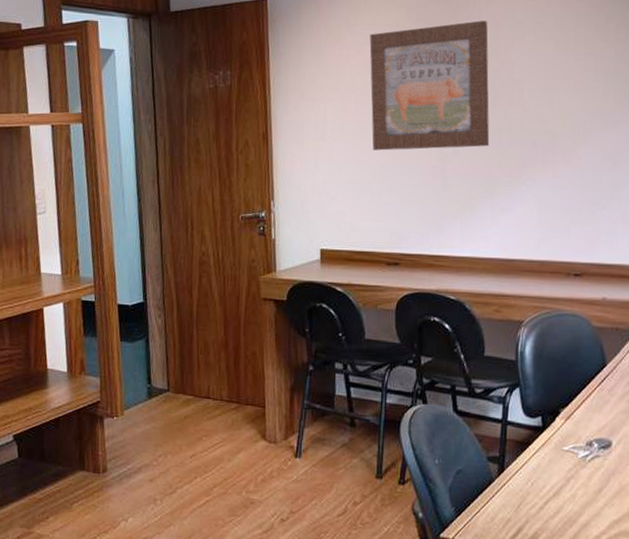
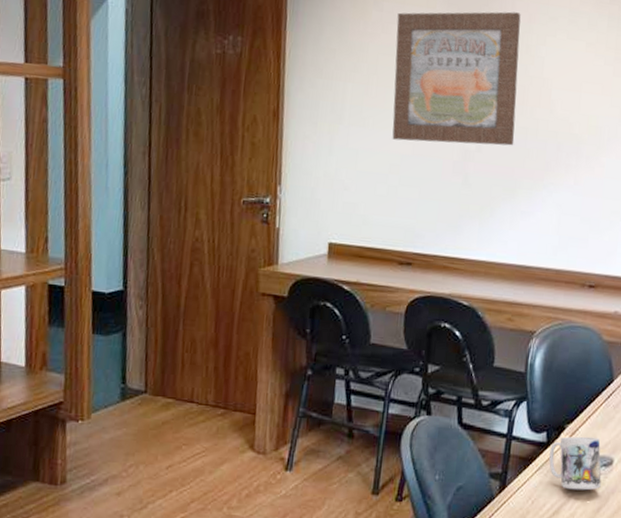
mug: none [546,420,601,472] -> present [549,436,602,491]

